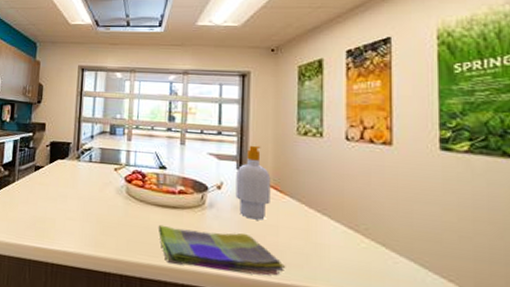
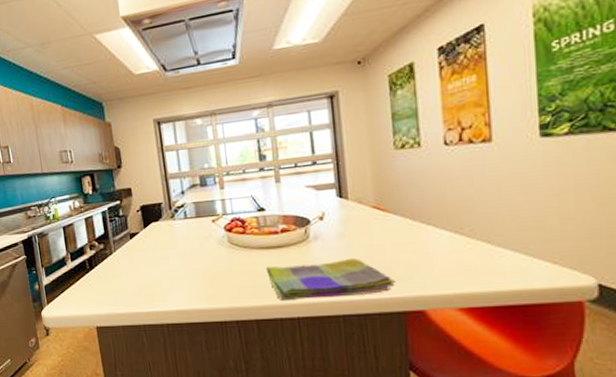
soap bottle: present [235,145,271,220] -> none [336,168,374,243]

